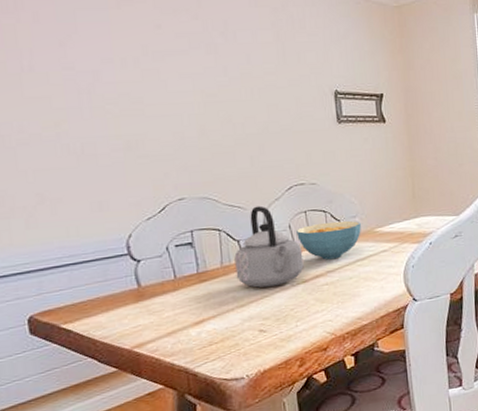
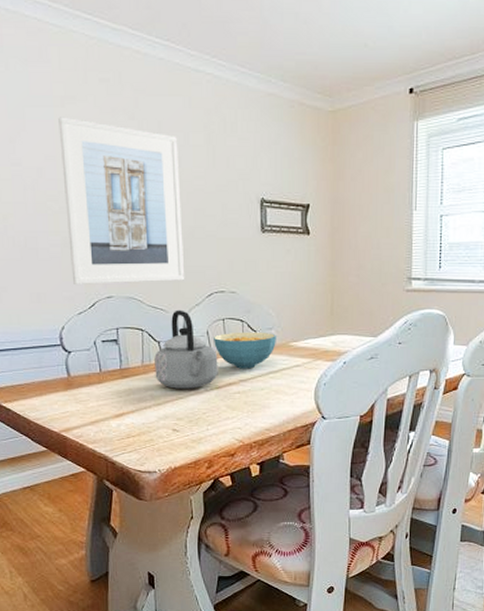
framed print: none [114,18,262,189] -> present [58,117,185,284]

